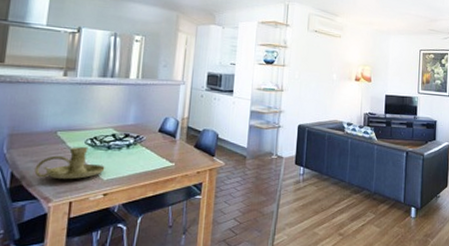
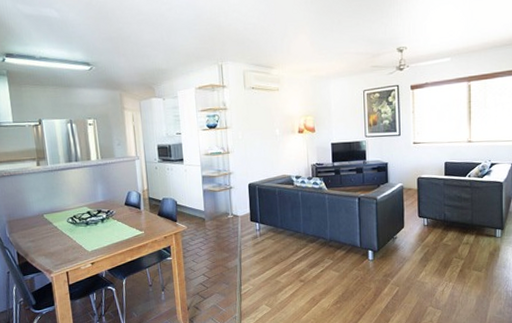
candle holder: present [34,147,105,180] -> none [33,225,88,254]

